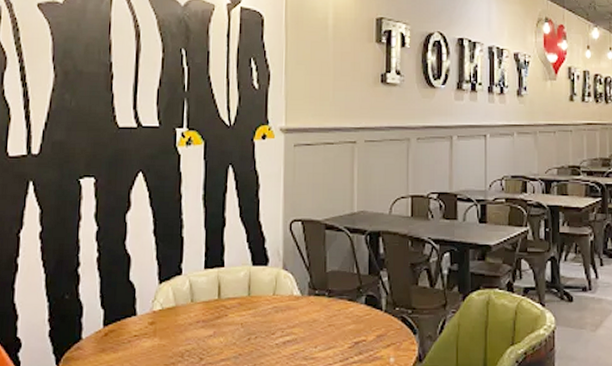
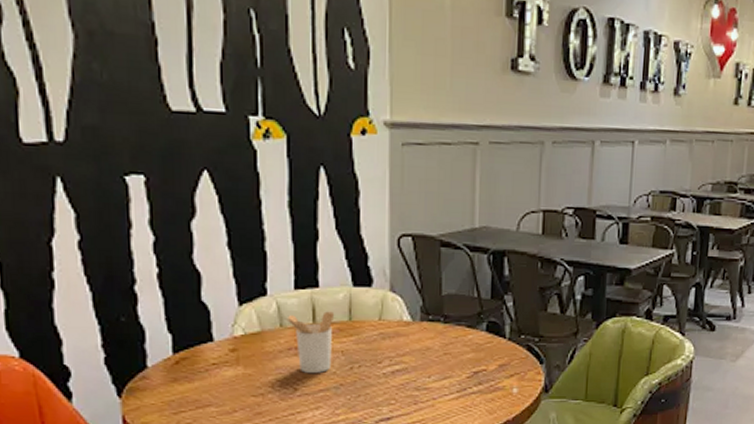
utensil holder: none [195,288,237,343] -> present [284,311,335,373]

